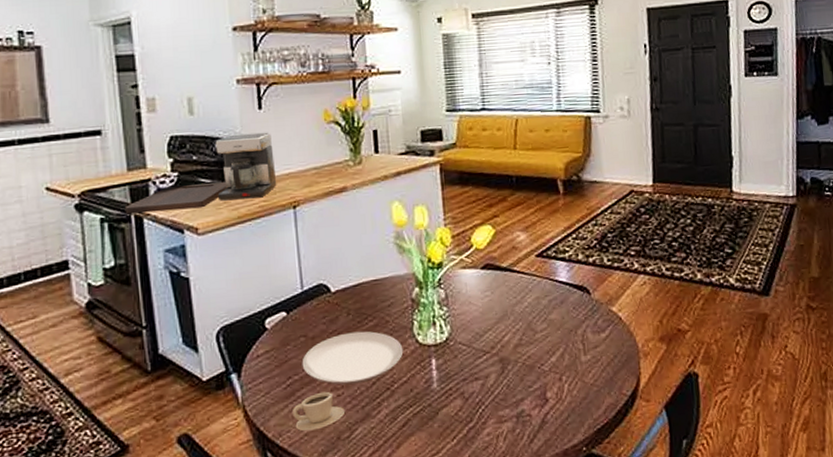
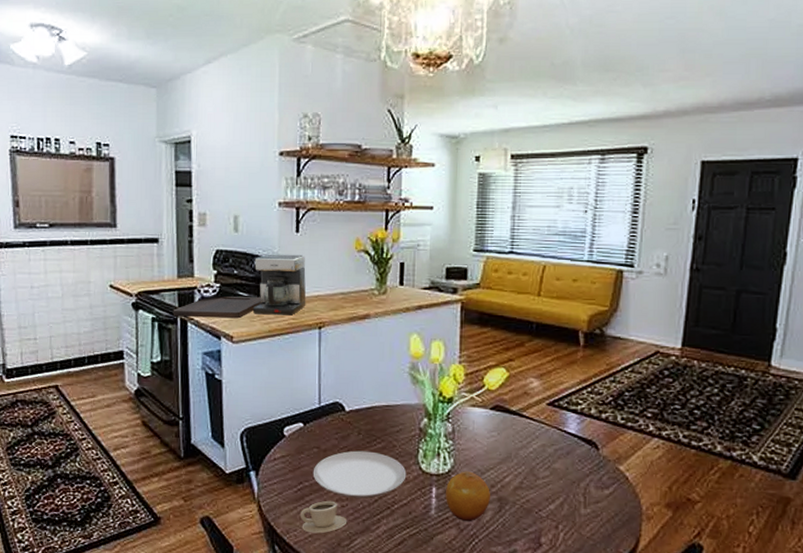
fruit: none [446,336,493,390] -> present [446,471,491,522]

